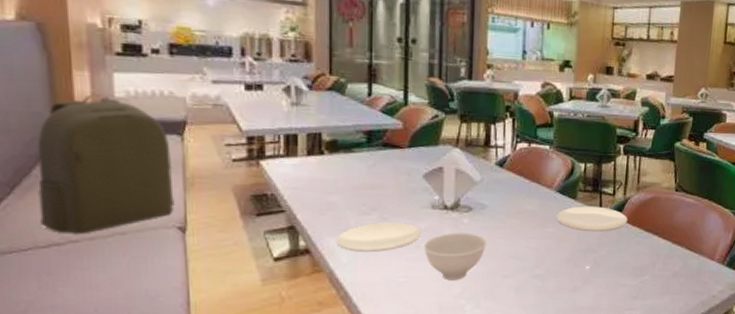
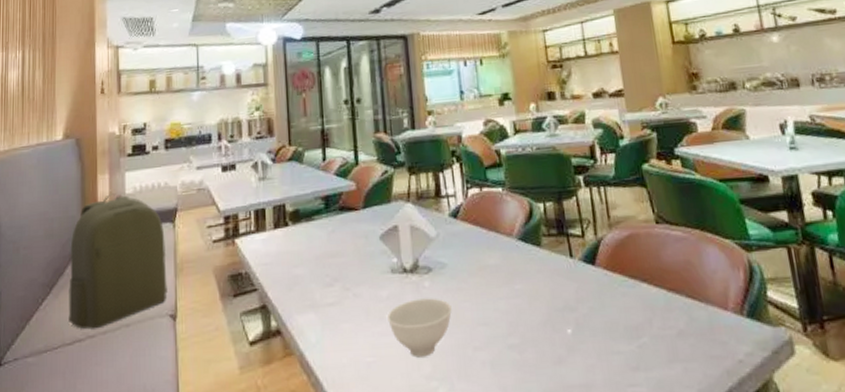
plate: present [336,223,421,253] -> none [303,292,384,330]
plate: present [557,206,628,232] -> none [522,252,607,285]

